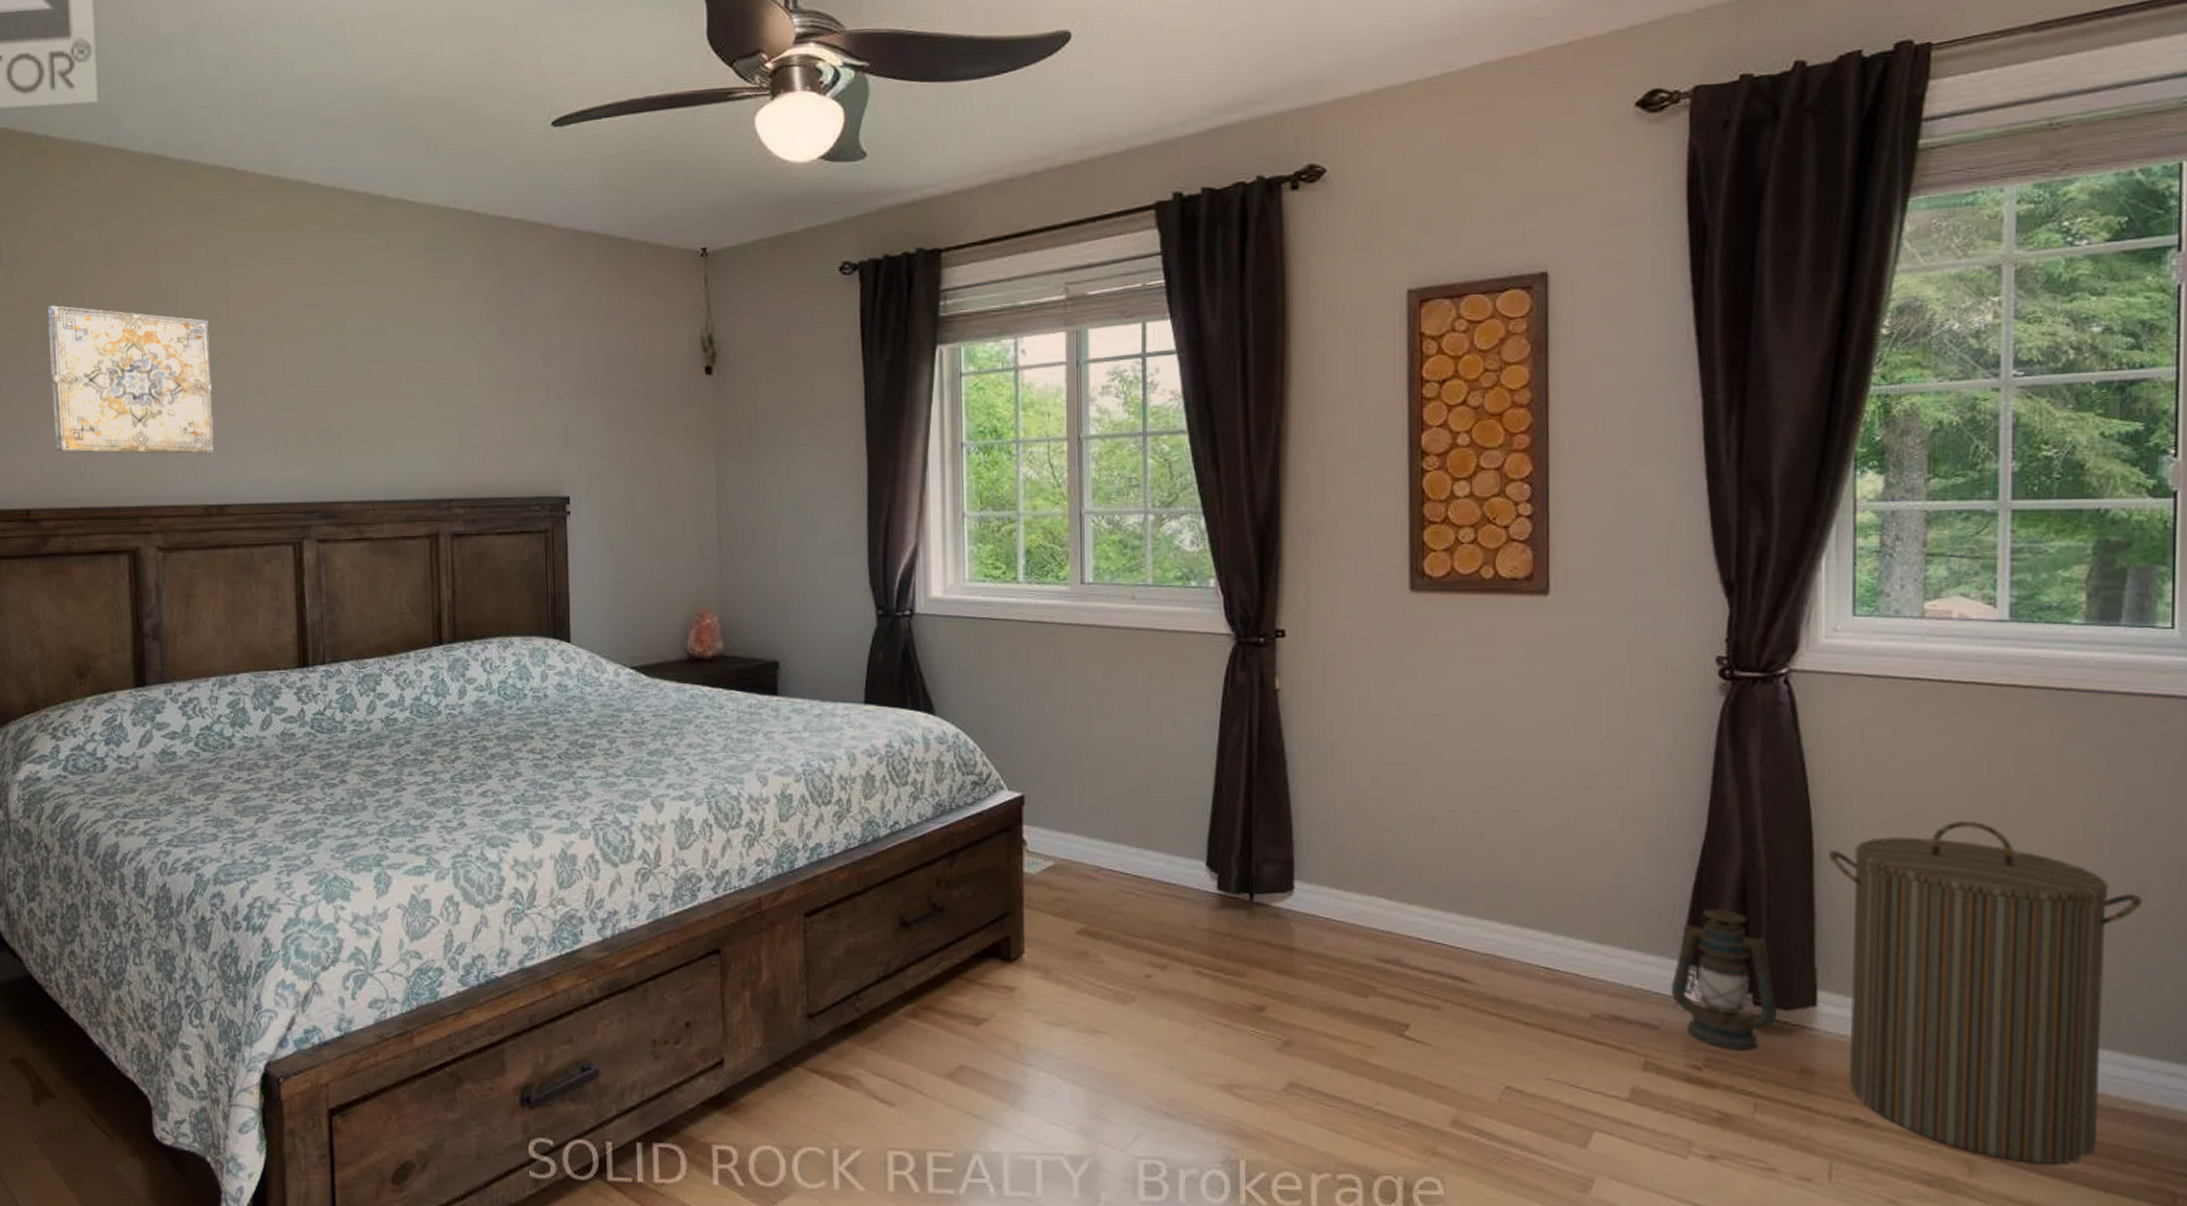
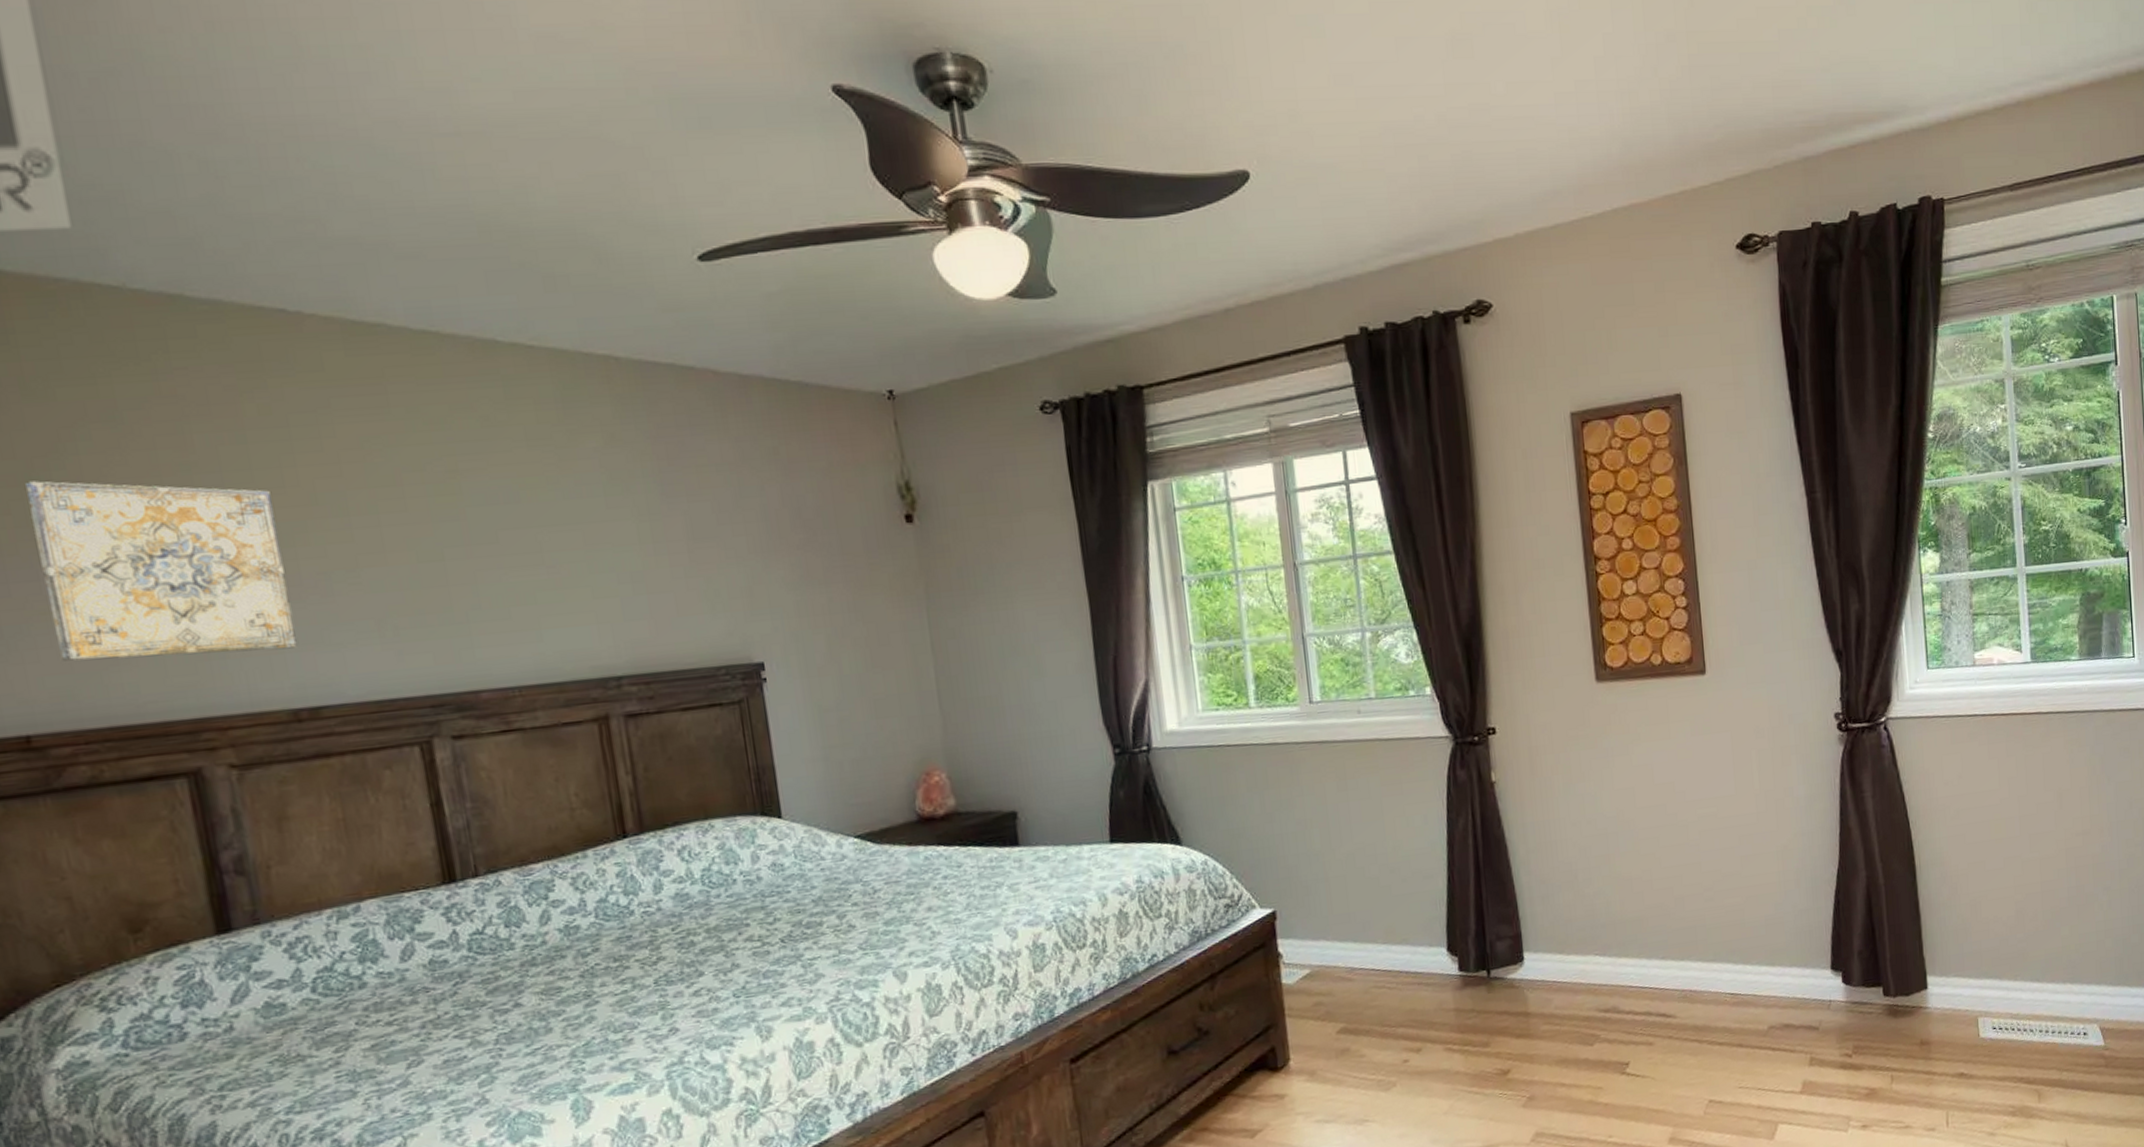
lantern: present [1670,909,1777,1050] -> none [1824,921,1901,1036]
laundry hamper: present [1829,820,2142,1164] -> none [1926,823,2131,1084]

